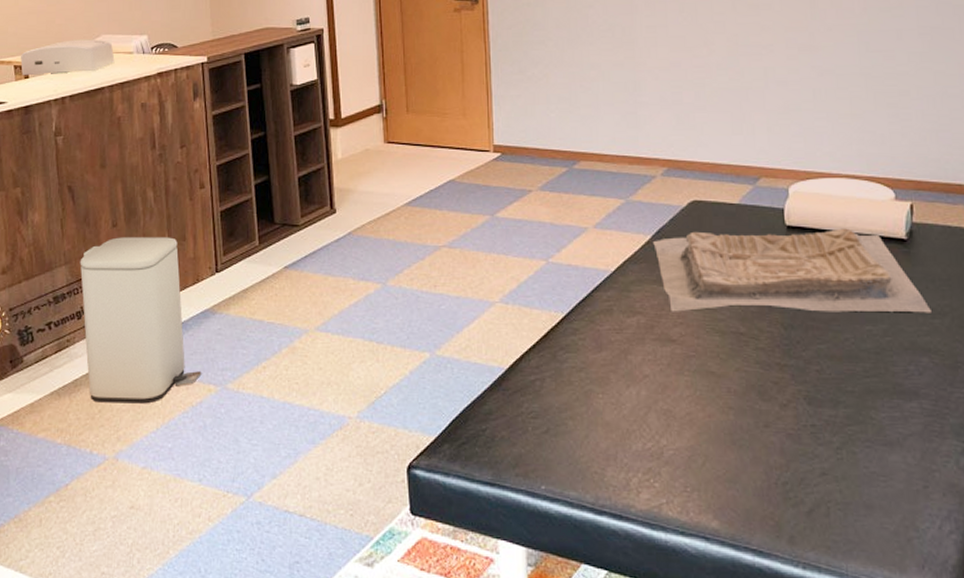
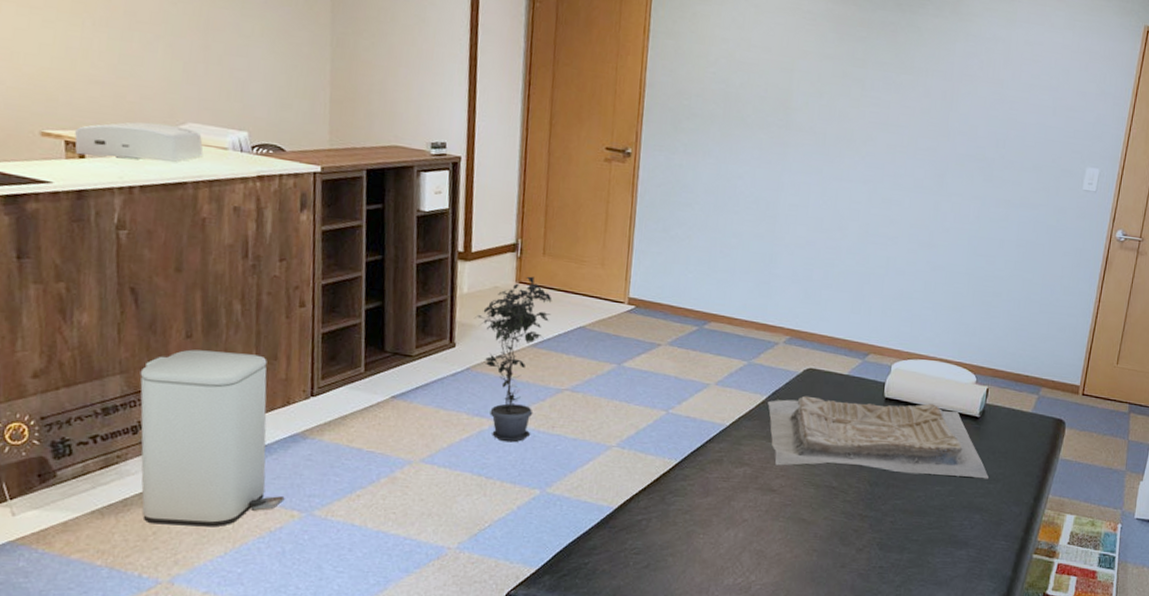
potted plant: none [350,135,420,305] -> present [473,276,552,443]

